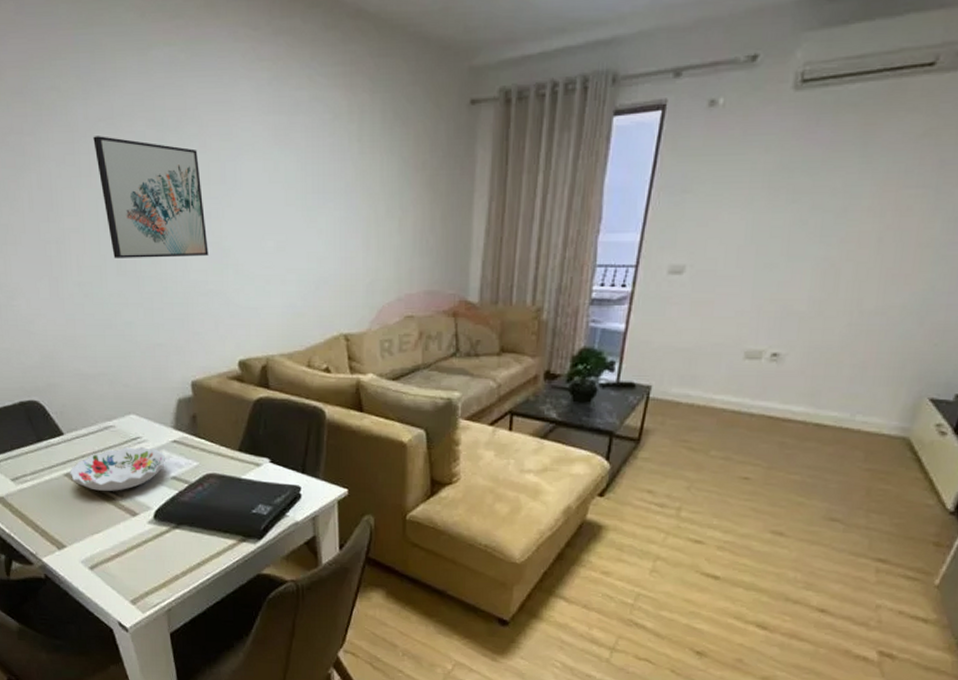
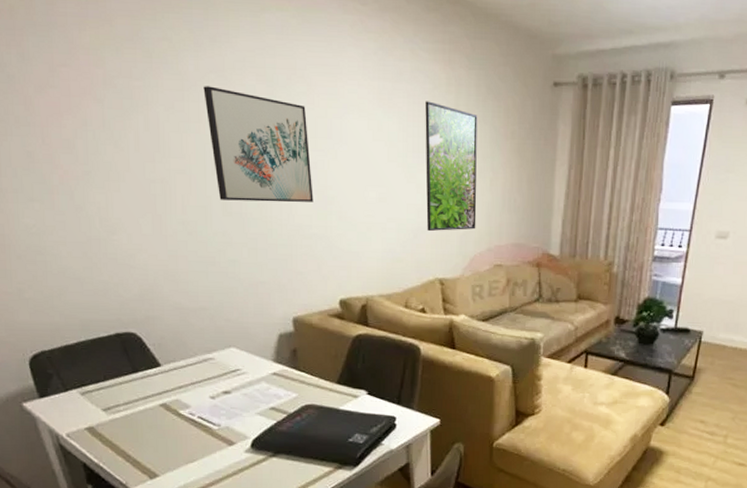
decorative bowl: present [69,446,166,491] -> none [165,378,265,421]
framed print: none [325,133,384,282] -> present [425,101,478,232]

